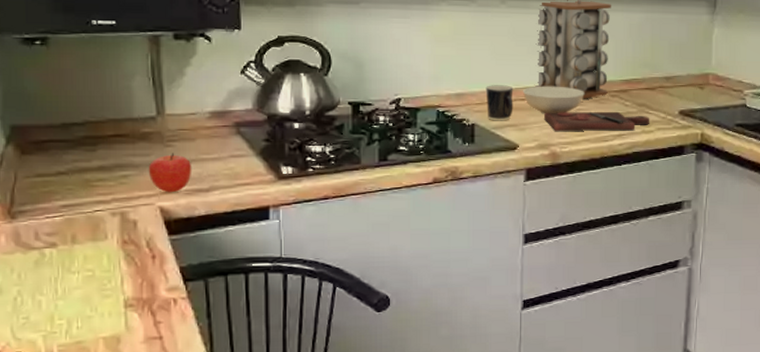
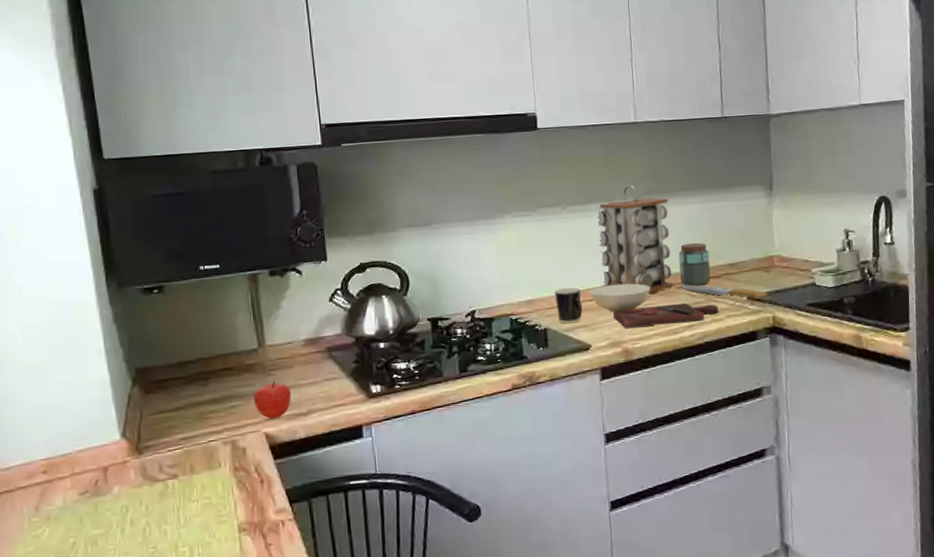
peanut butter: none [615,52,647,96] -> present [678,242,711,286]
knife: none [615,92,700,115] -> present [680,284,769,300]

